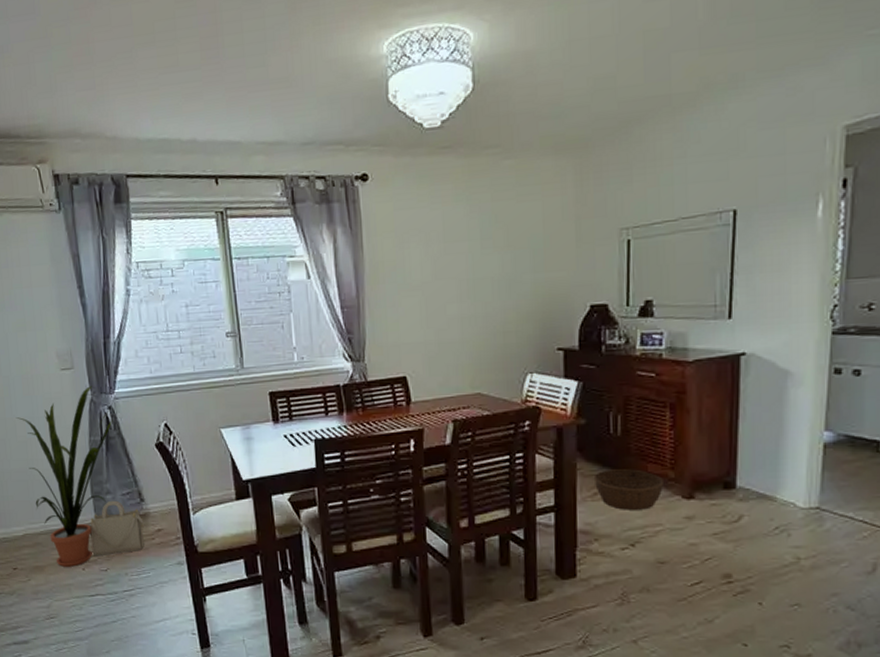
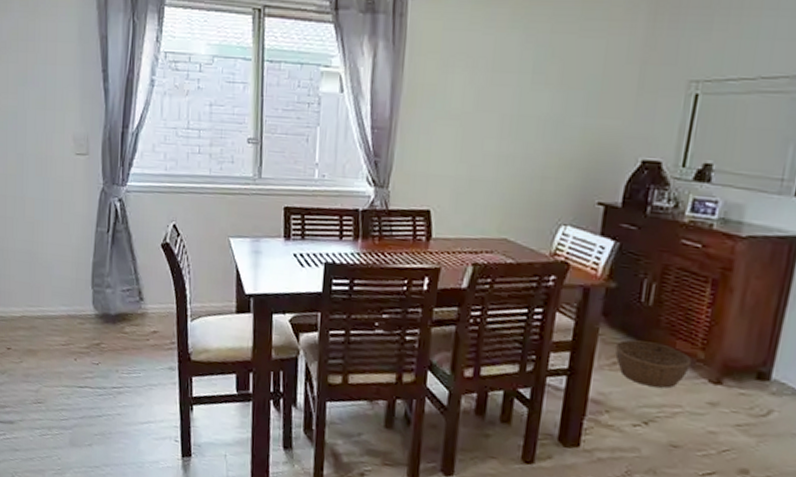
house plant: present [15,386,113,567] -> none [25,175,122,356]
handbag: present [89,500,144,557] -> none [85,294,140,350]

